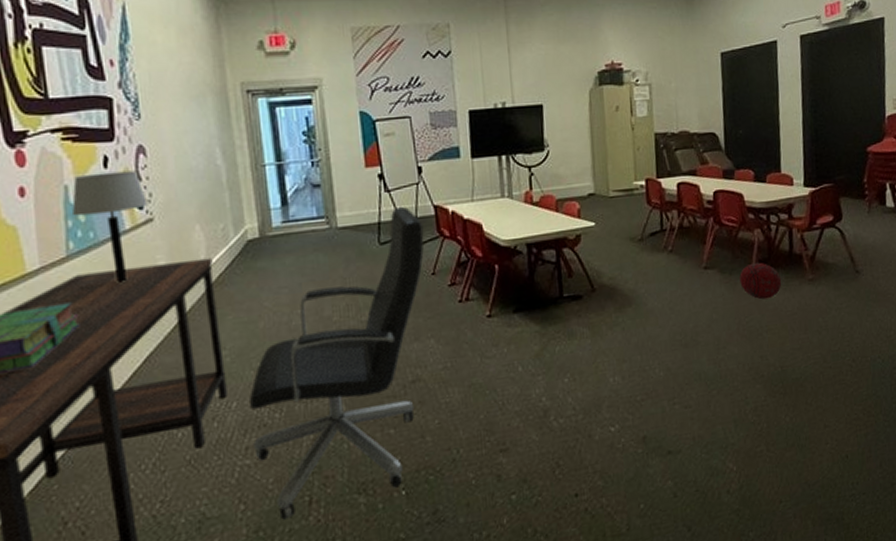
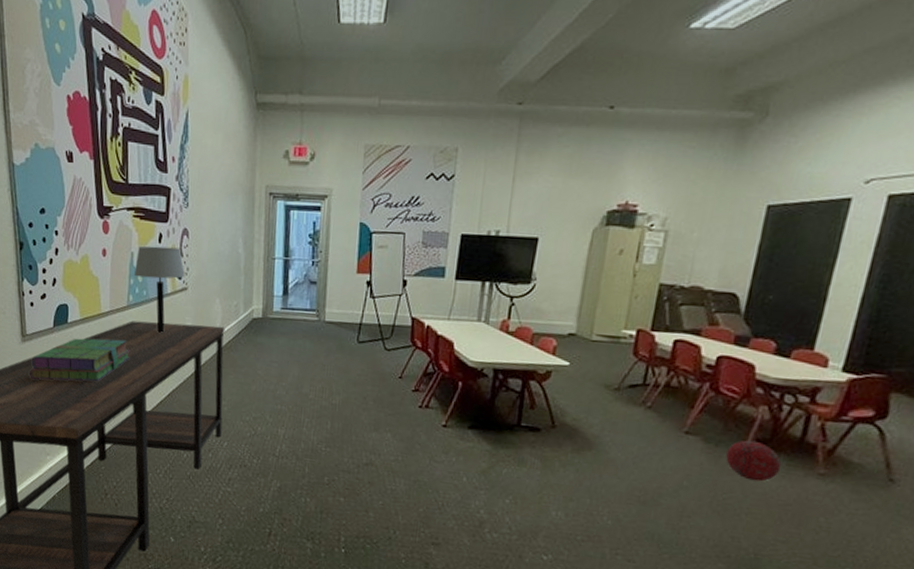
office chair: present [249,206,424,520] -> none [235,312,399,545]

